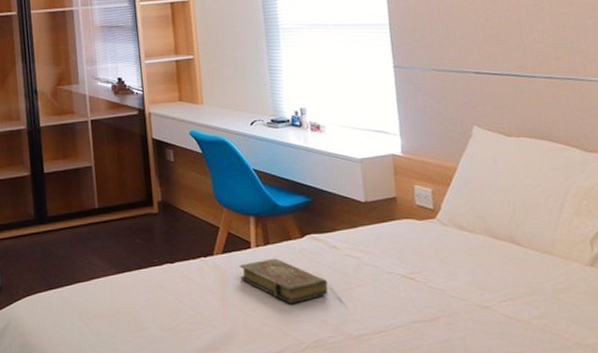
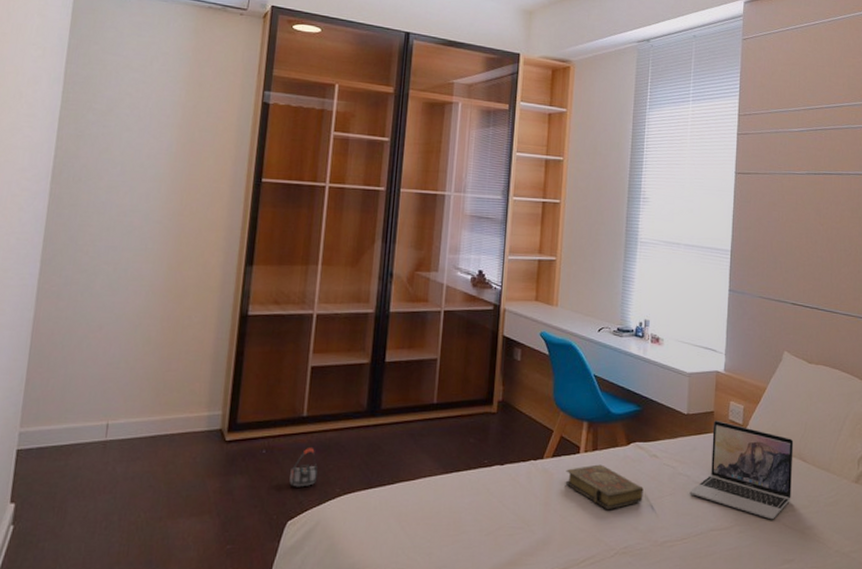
laptop: none [381,206,508,310] -> present [689,421,794,520]

